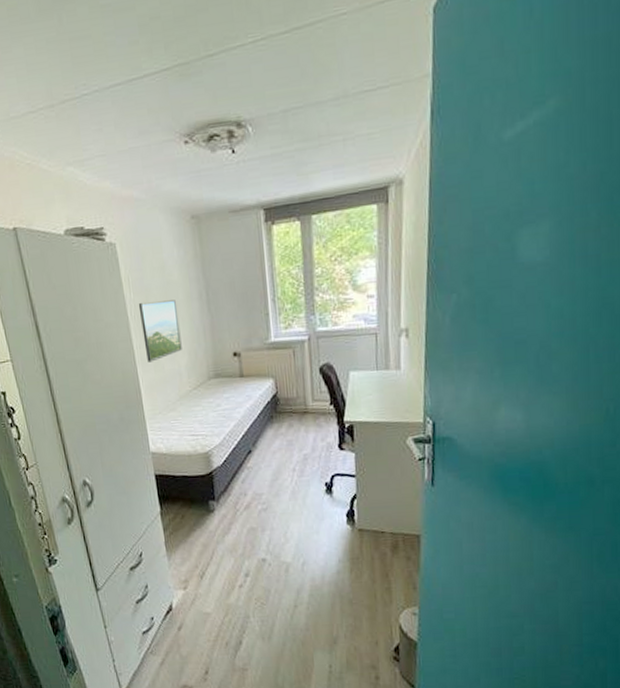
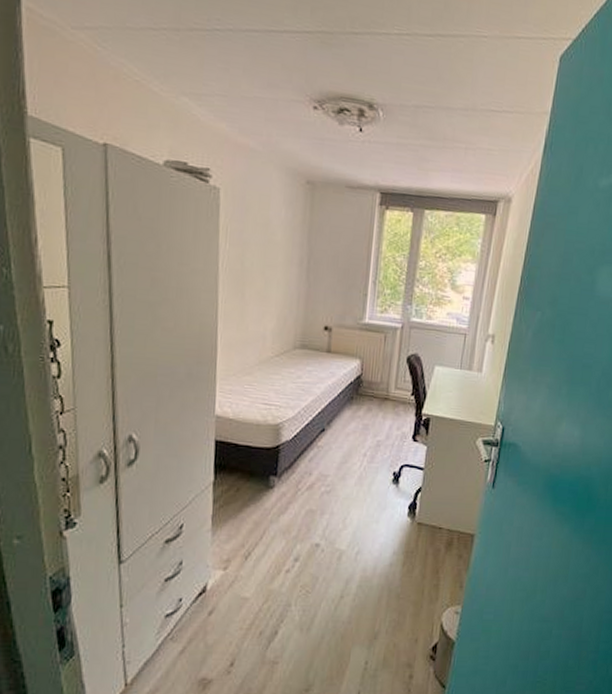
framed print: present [138,300,182,362] -> none [230,256,275,320]

